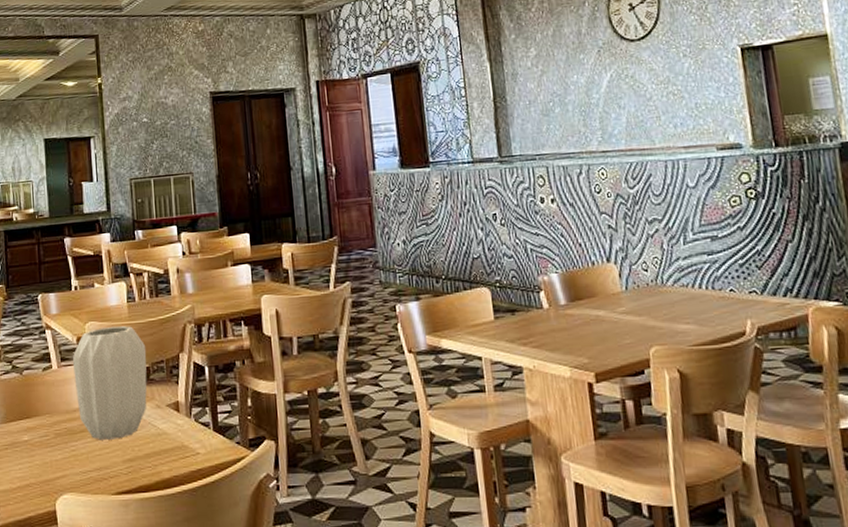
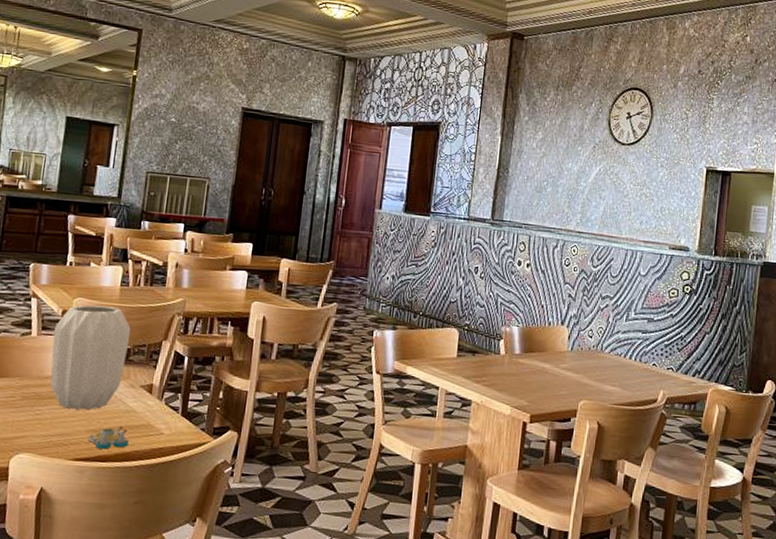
salt and pepper shaker set: none [127,450,167,479] -> present [89,425,130,449]

